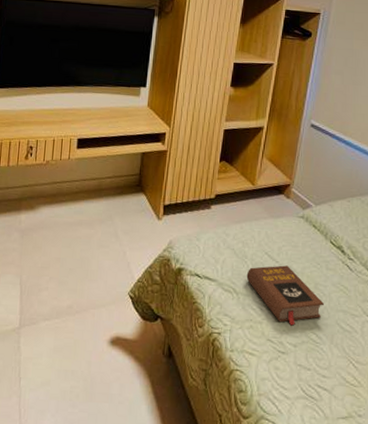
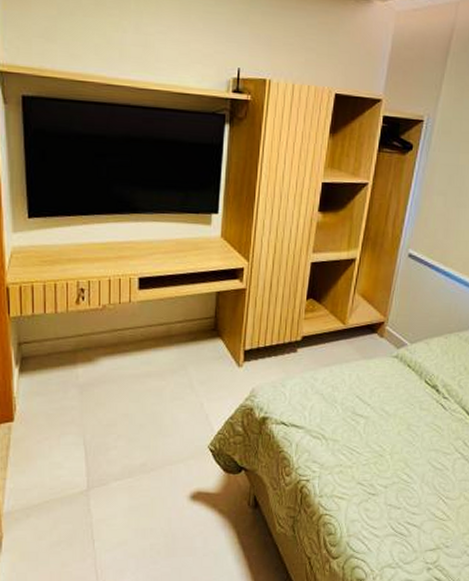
book: present [246,265,325,326] -> none [336,408,417,468]

